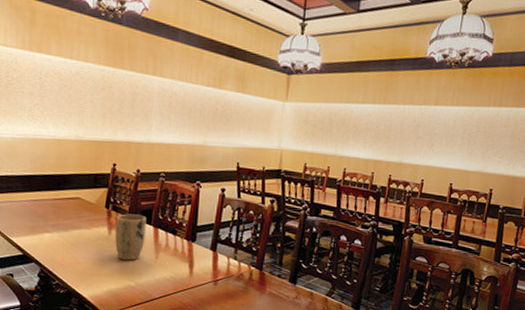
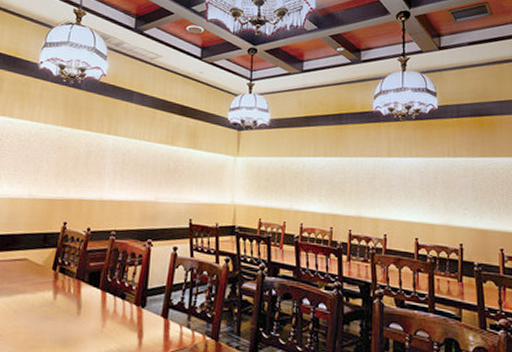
plant pot: present [115,214,146,261] -> none [59,276,94,330]

